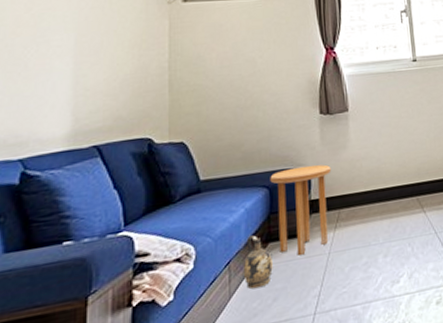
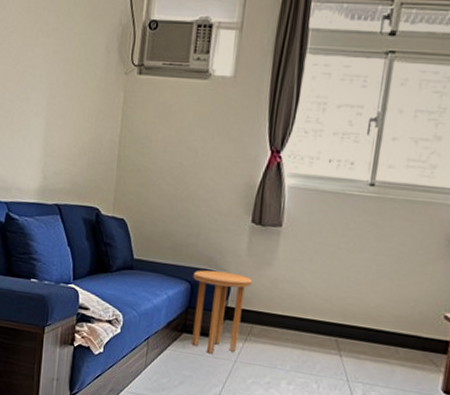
ceramic jug: present [242,235,273,289] -> none [158,321,184,369]

